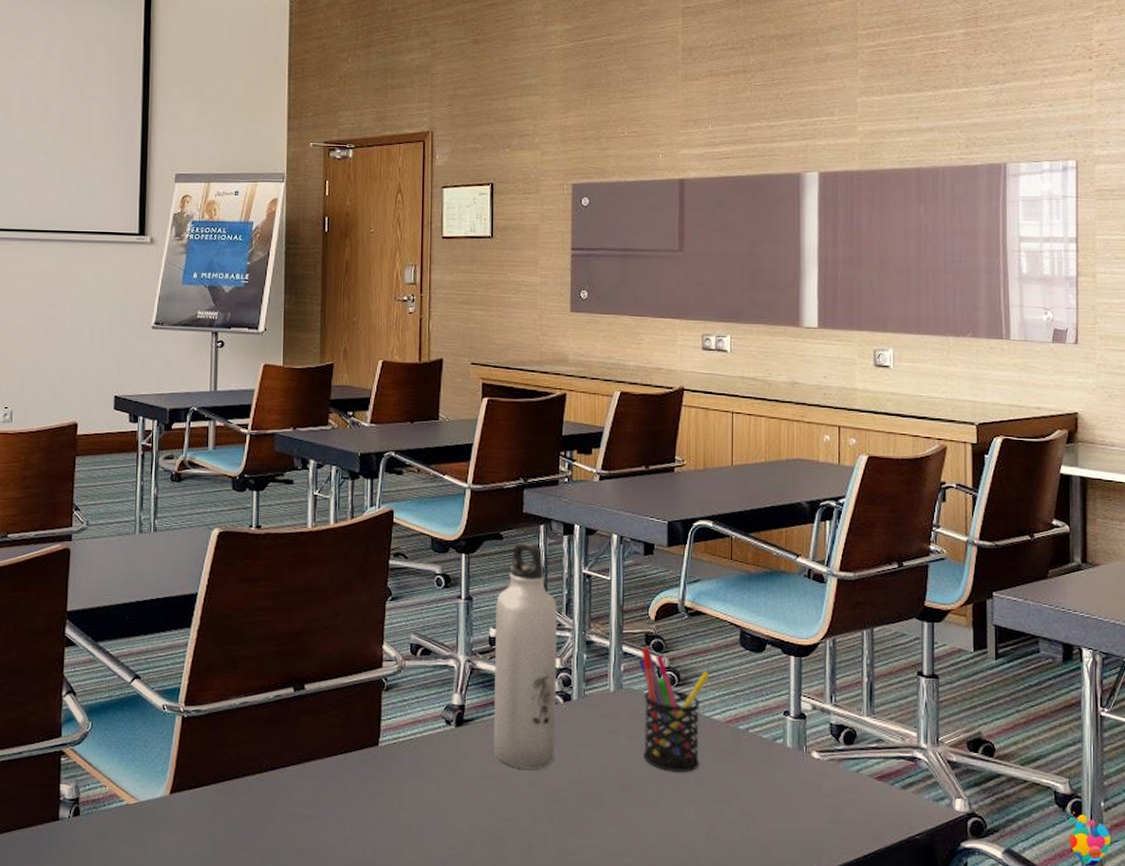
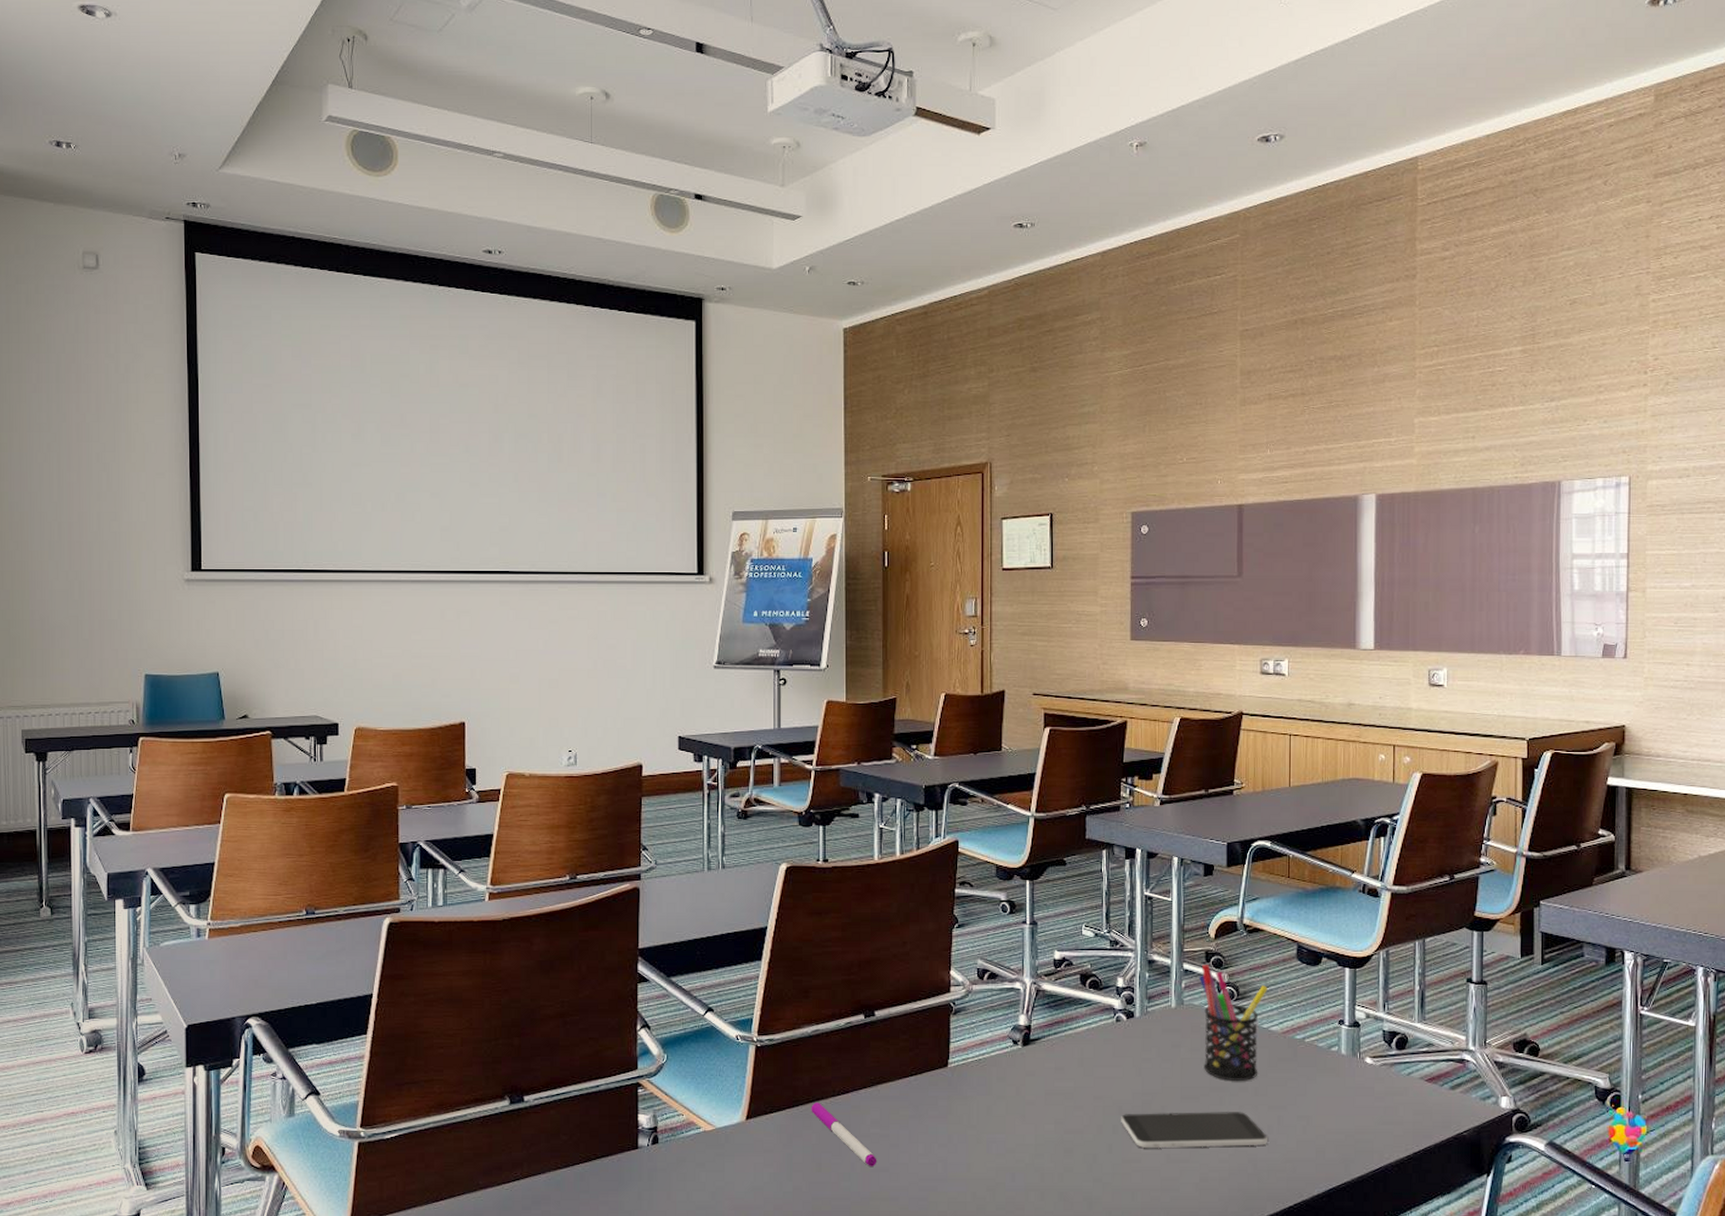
pen: none [237,779,304,848] -> present [811,1103,877,1166]
water bottle: present [493,543,558,770] -> none [1058,868,1121,1084]
smartphone: none [557,802,710,843] -> present [1121,1112,1267,1149]

